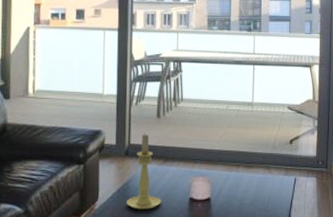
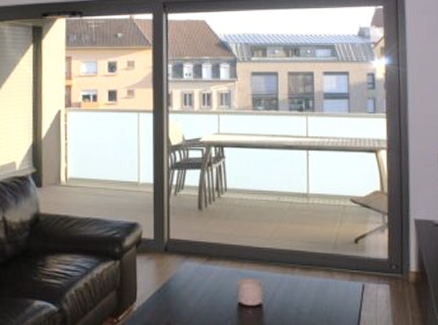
candle holder: present [127,133,161,210] -> none [168,227,206,314]

